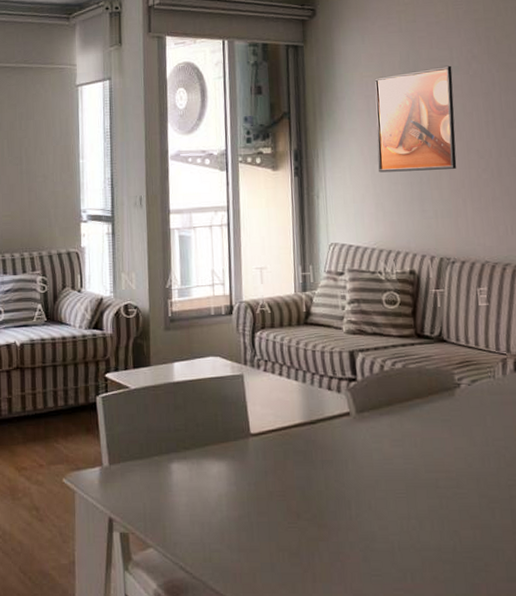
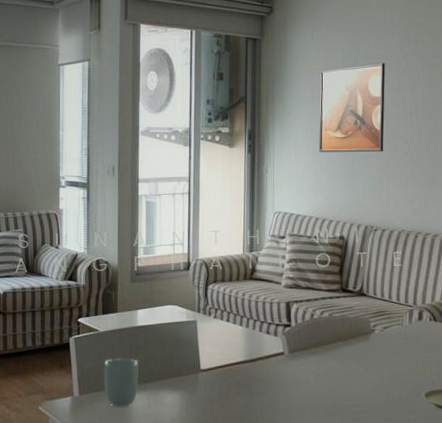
cup: none [136,420,178,480] -> present [104,358,139,407]

